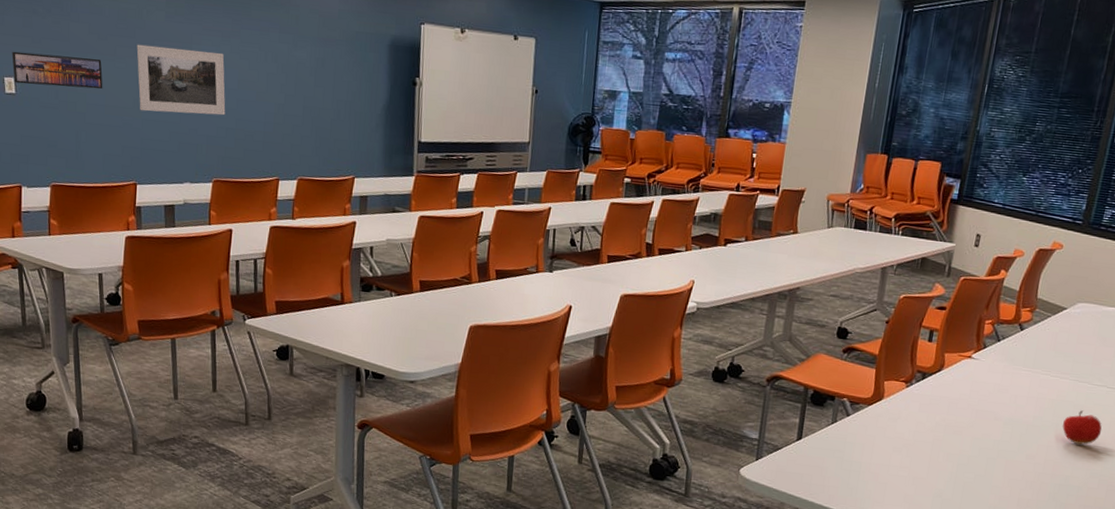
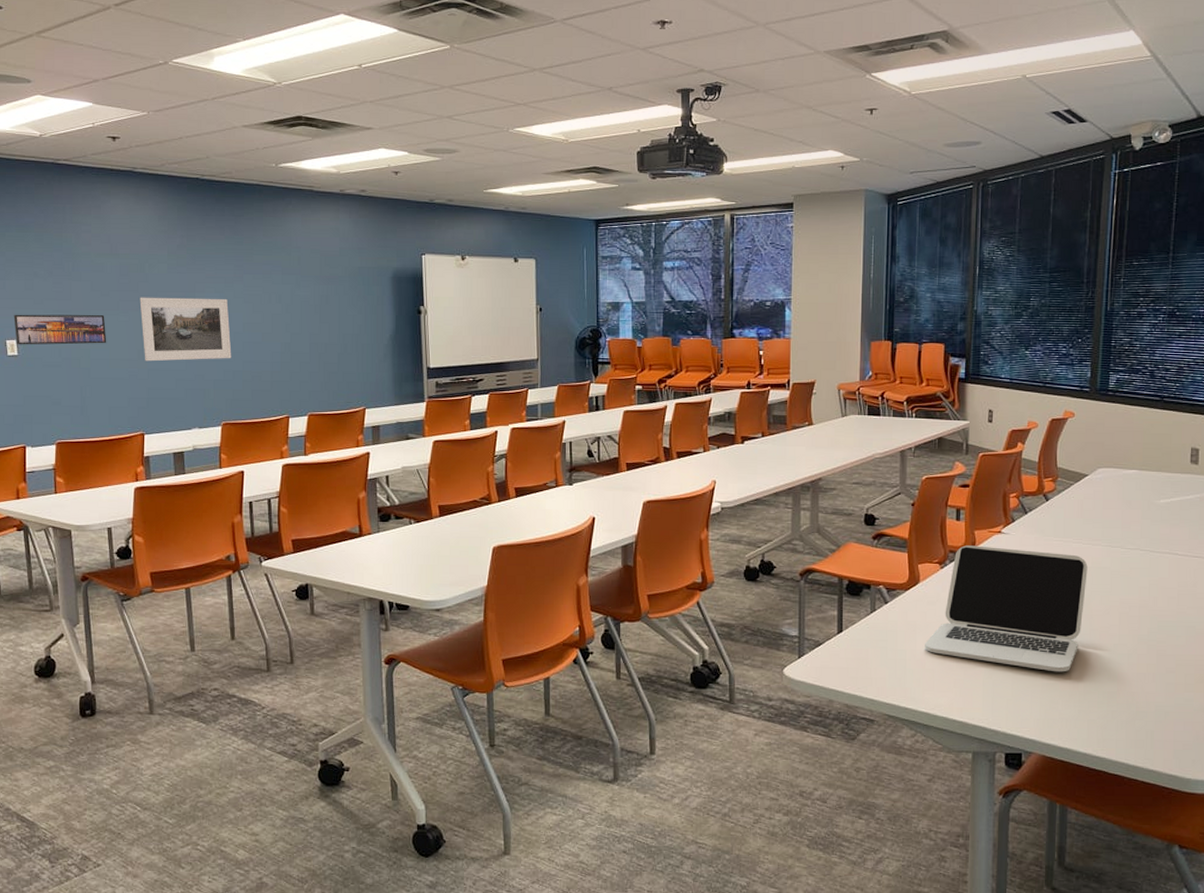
laptop: none [880,367,1053,498] -> present [925,545,1088,672]
fruit: present [1062,410,1102,445] -> none [1103,575,1142,611]

